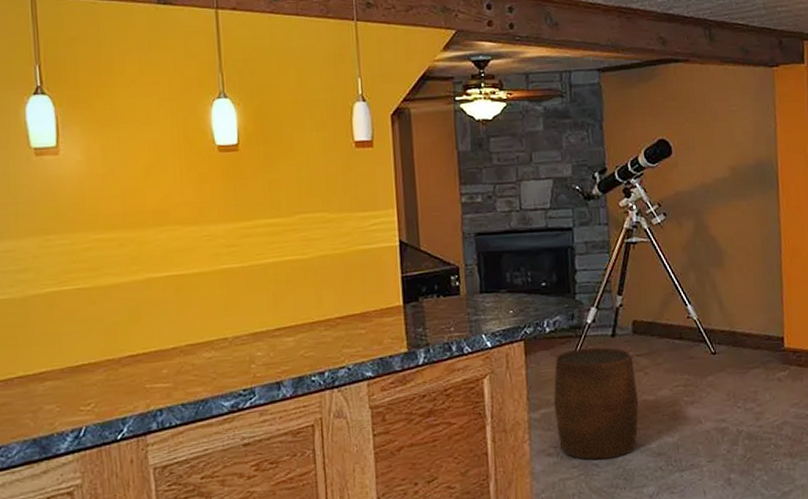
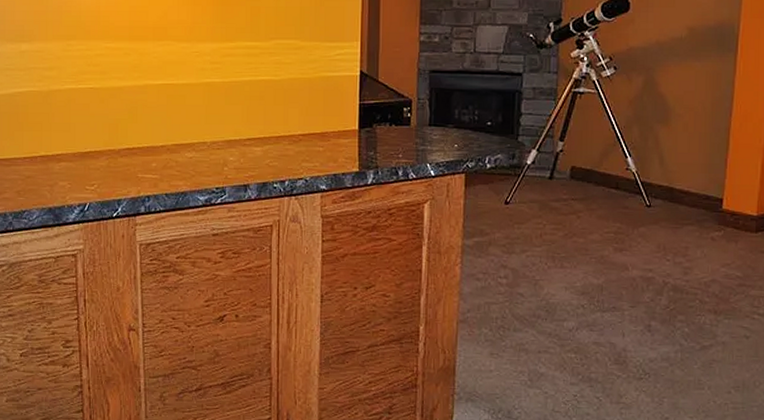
stool: present [553,347,639,461] -> none [487,186,569,291]

